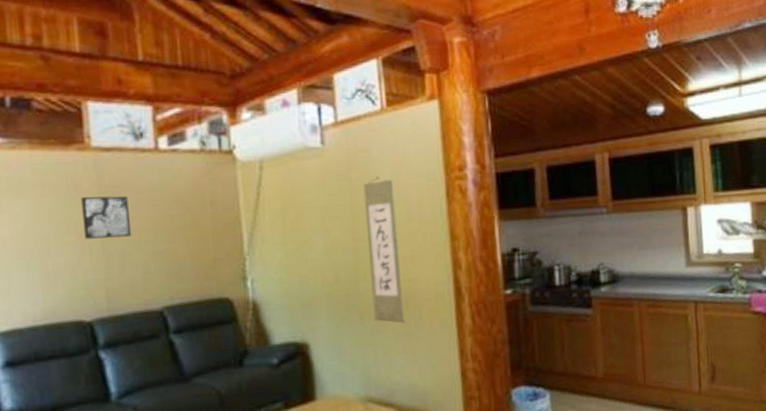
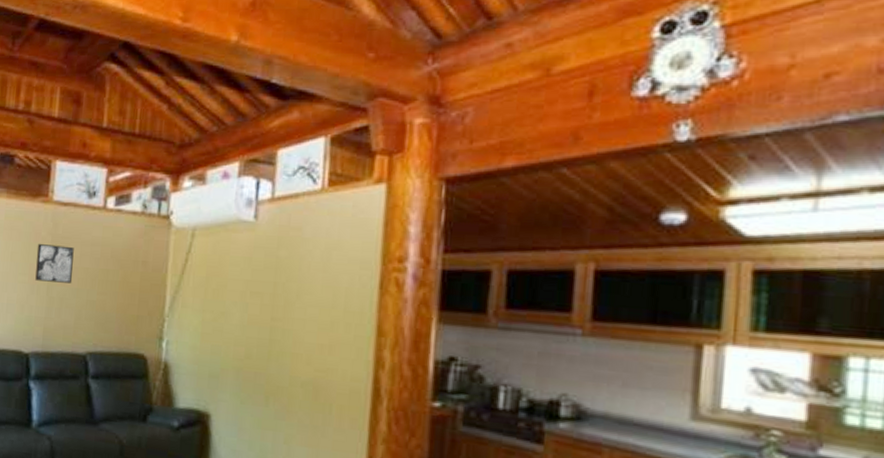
wall scroll: present [363,177,405,323] -> none [279,258,323,414]

